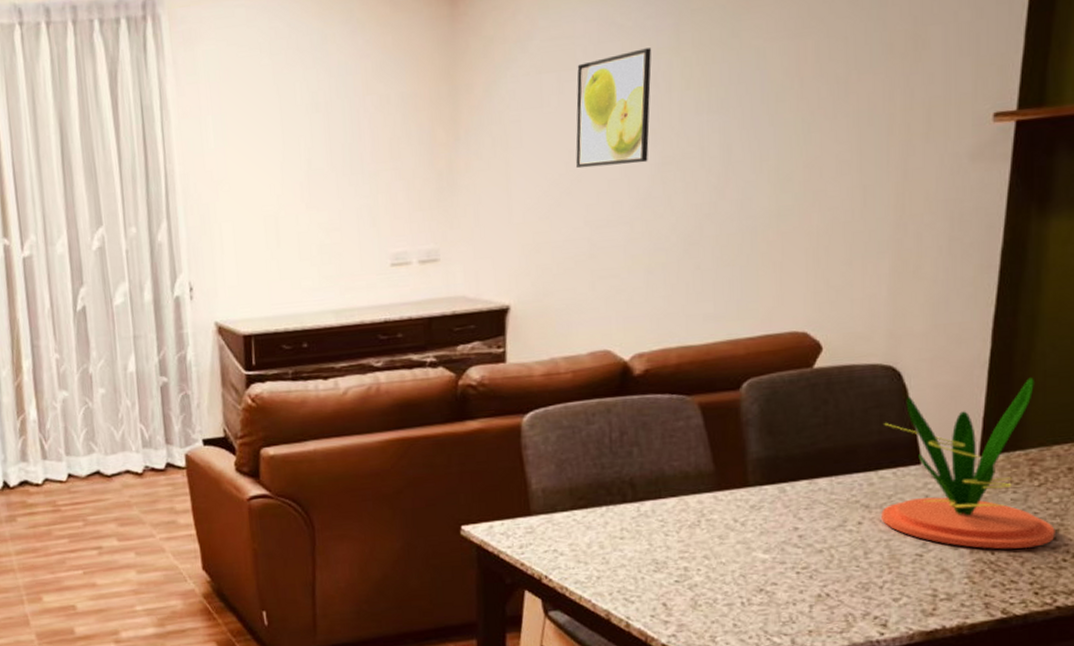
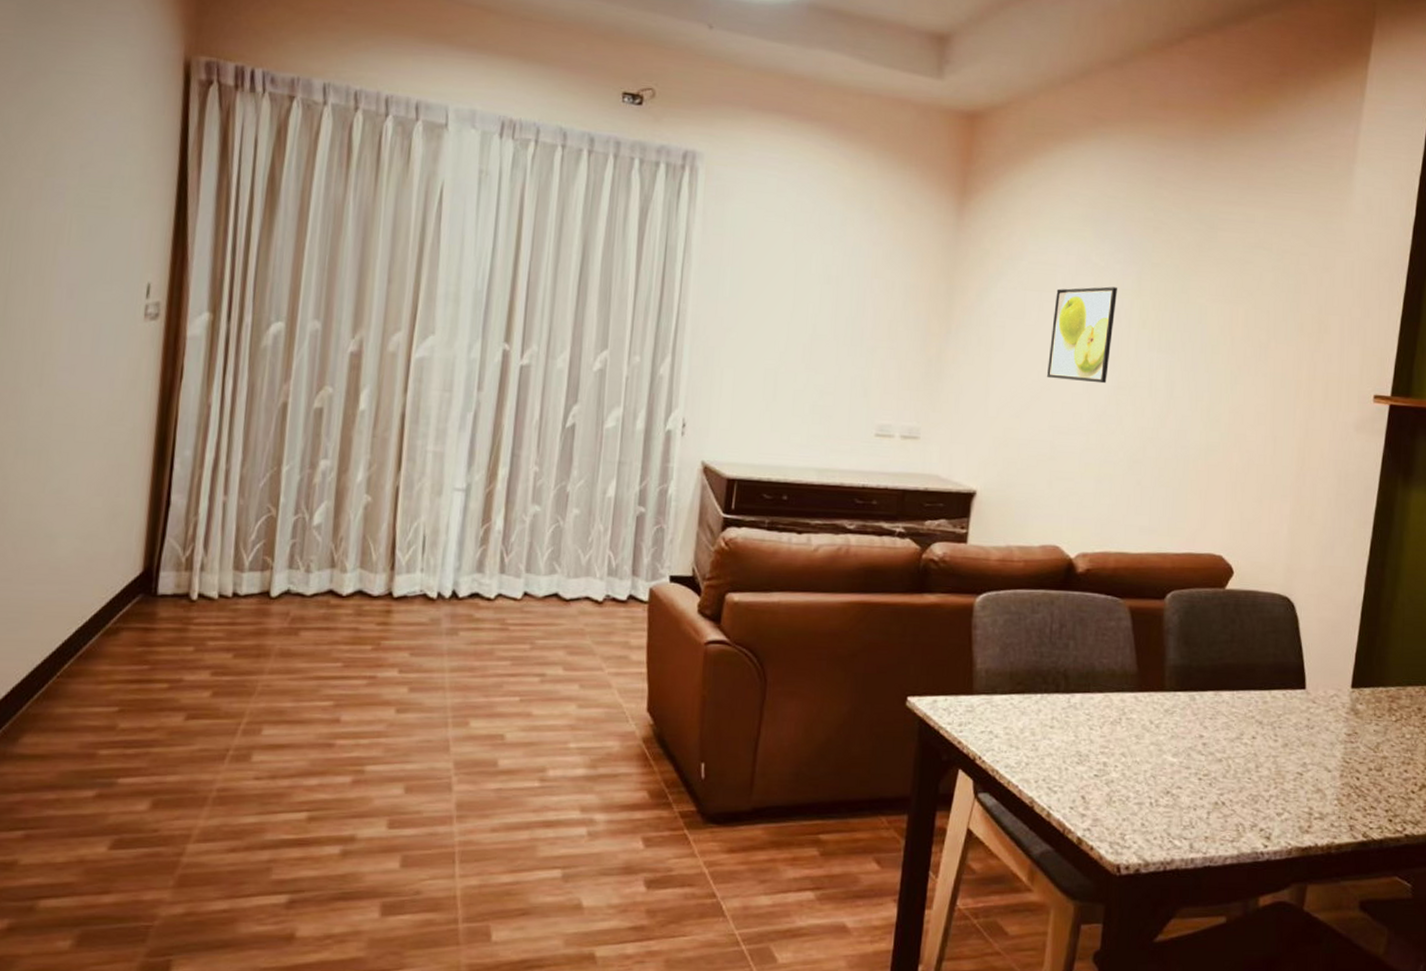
plant: present [881,378,1055,549] -> none [1271,624,1407,777]

